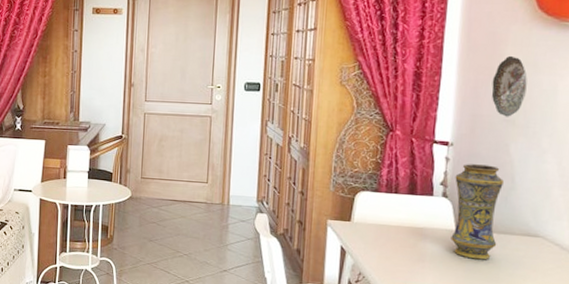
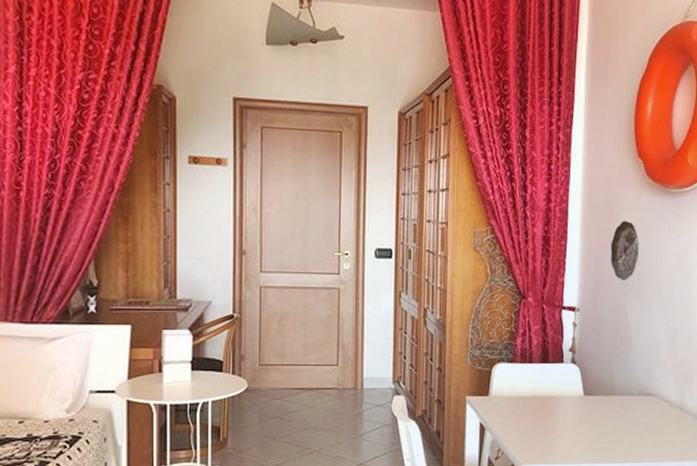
vase: present [451,164,503,260] -> none [580,328,622,423]

